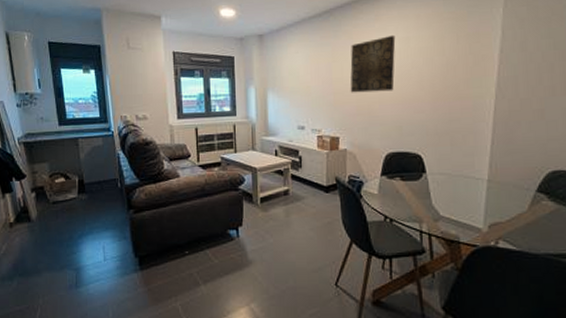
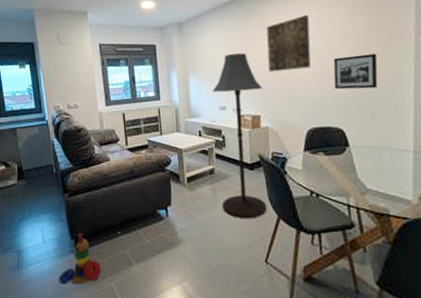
stacking toy: none [120,251,166,304] -> present [58,232,101,285]
floor lamp: none [291,70,344,242] -> present [212,53,267,219]
picture frame: none [416,80,460,116] -> present [333,53,378,90]

